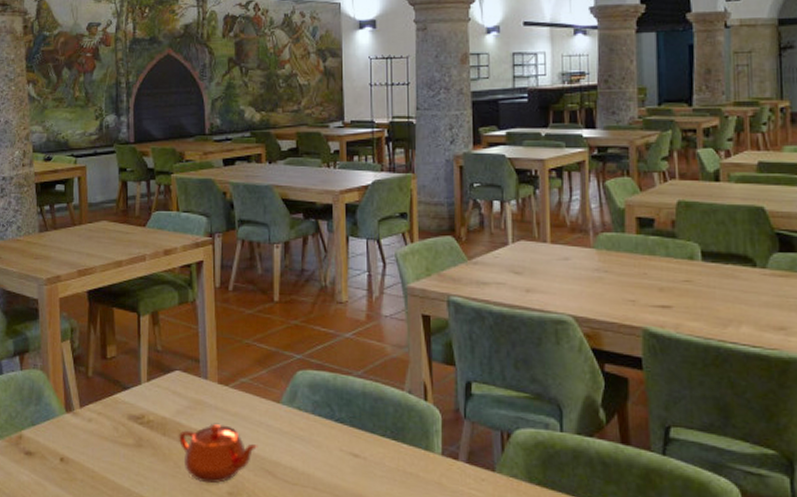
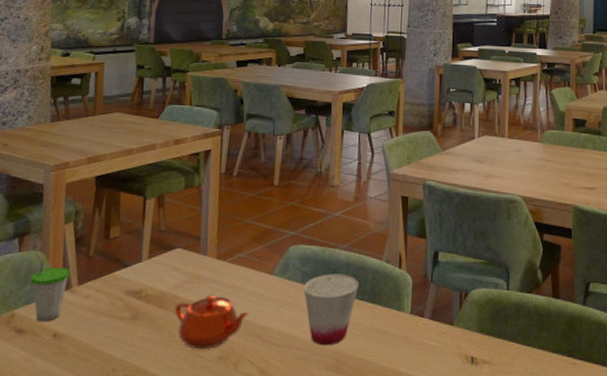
cup: none [34,372,72,445] -> present [31,253,71,322]
cup: none [316,404,379,487] -> present [304,273,360,346]

